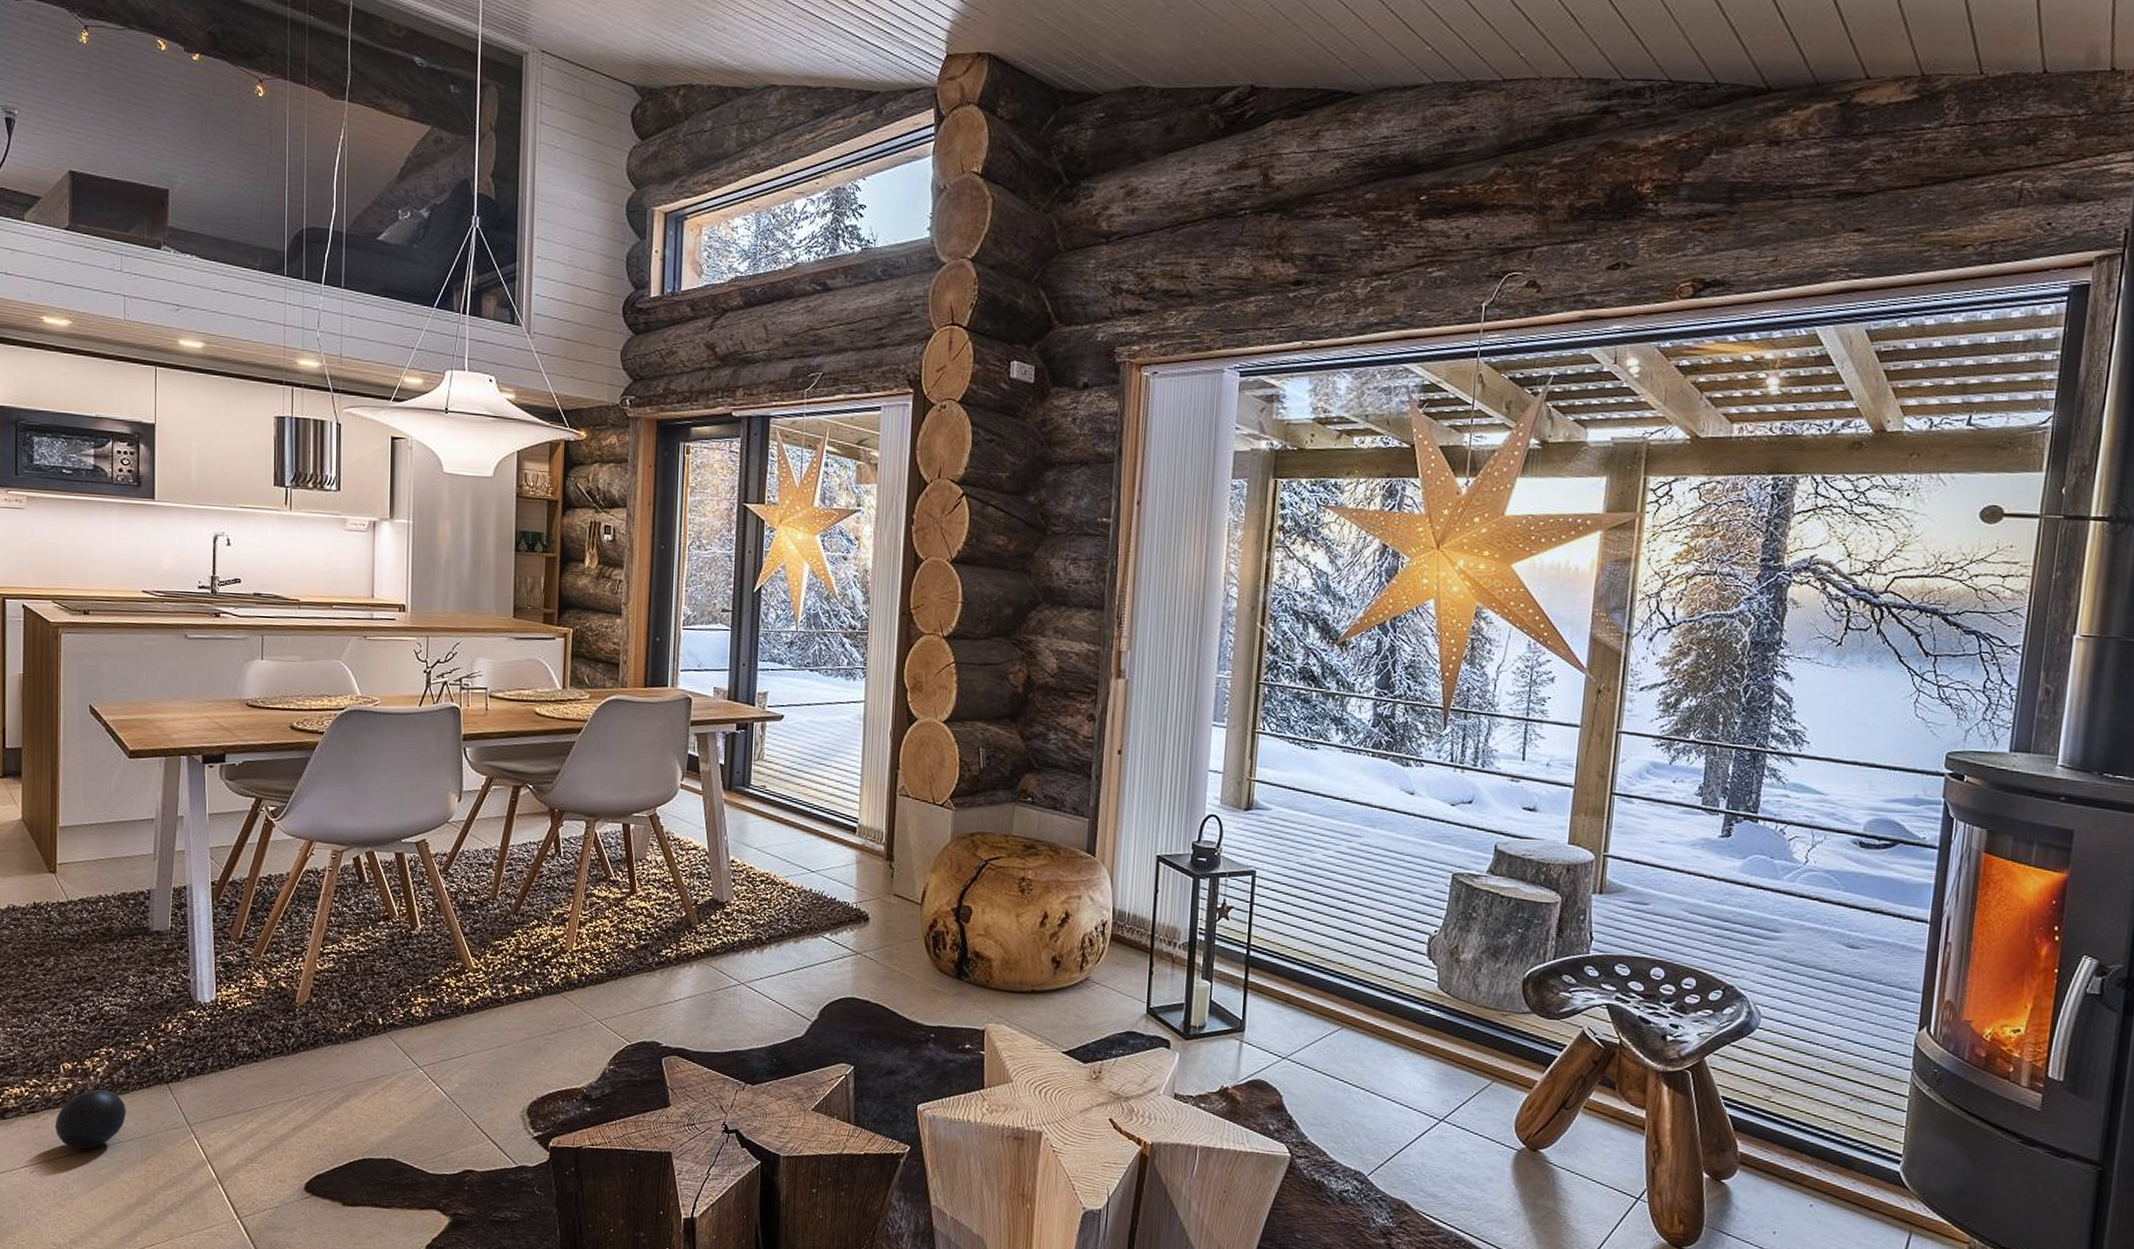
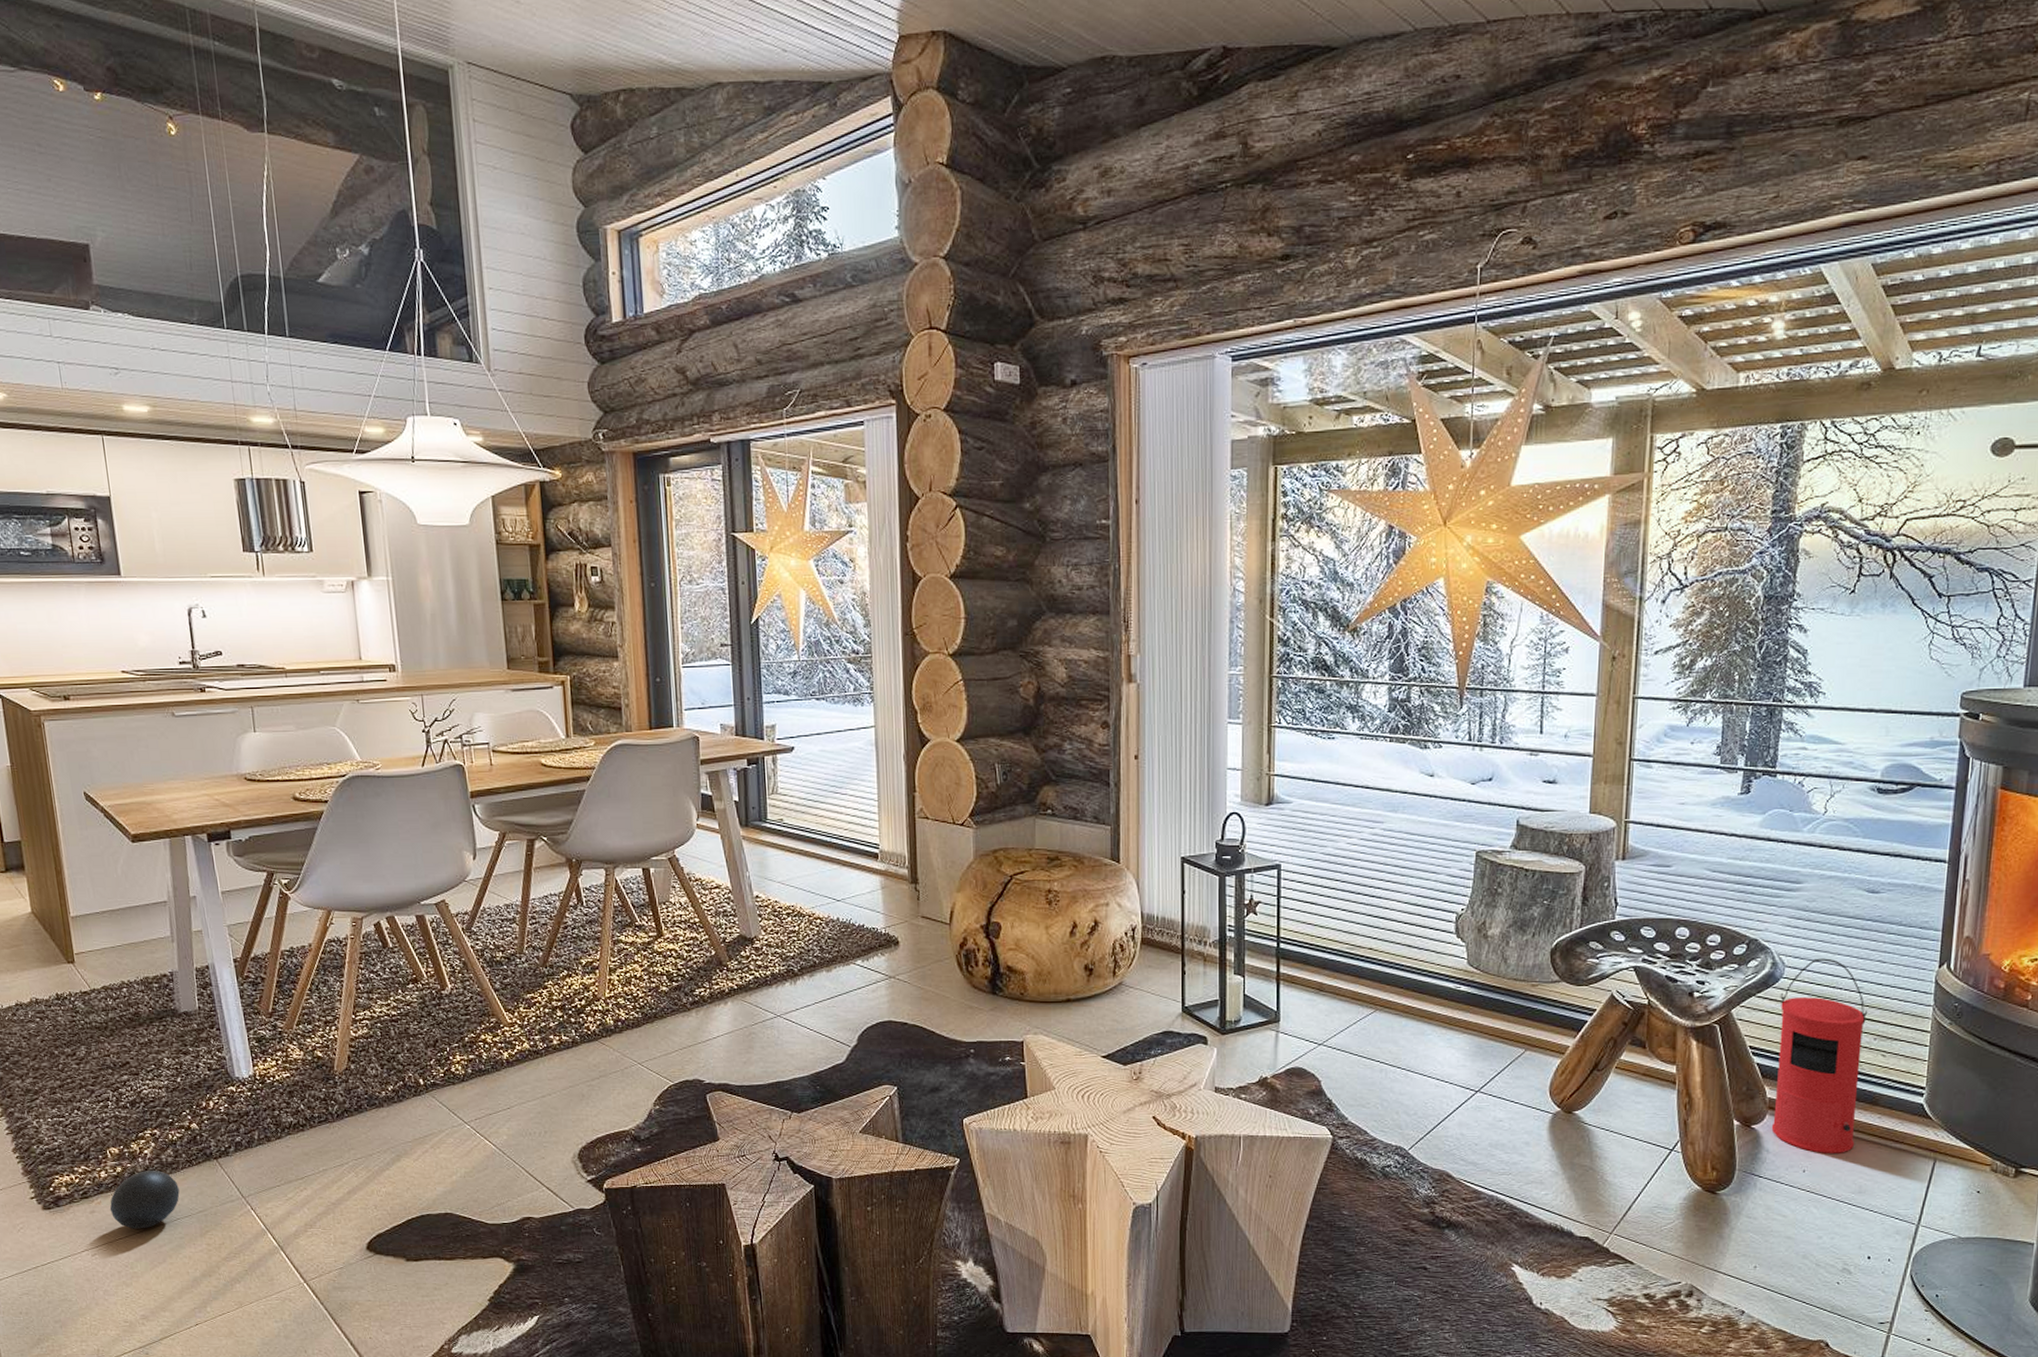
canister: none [1741,1011,1844,1217] -> present [1771,958,1867,1153]

